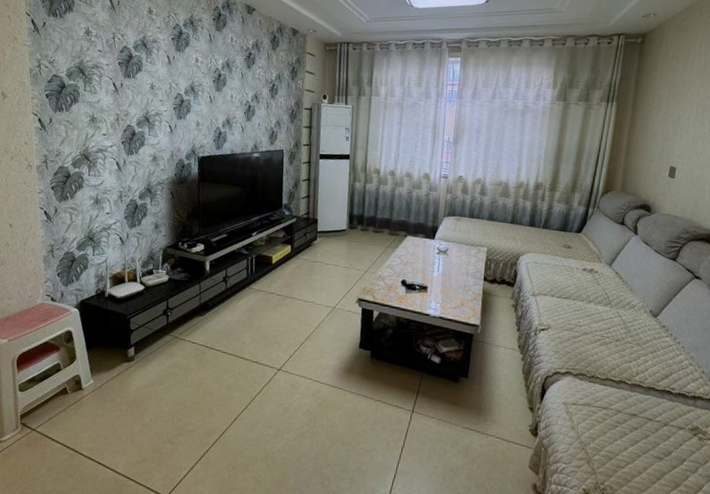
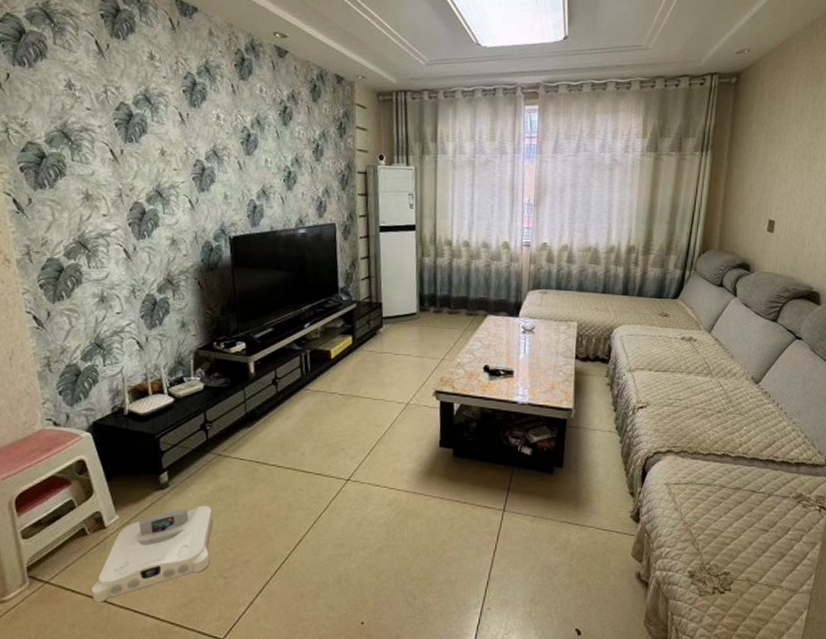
robot vacuum: none [67,378,167,452] -> present [91,505,213,603]

